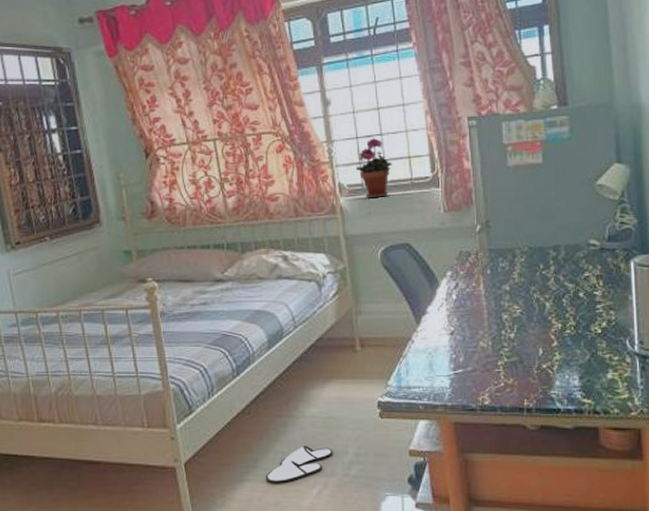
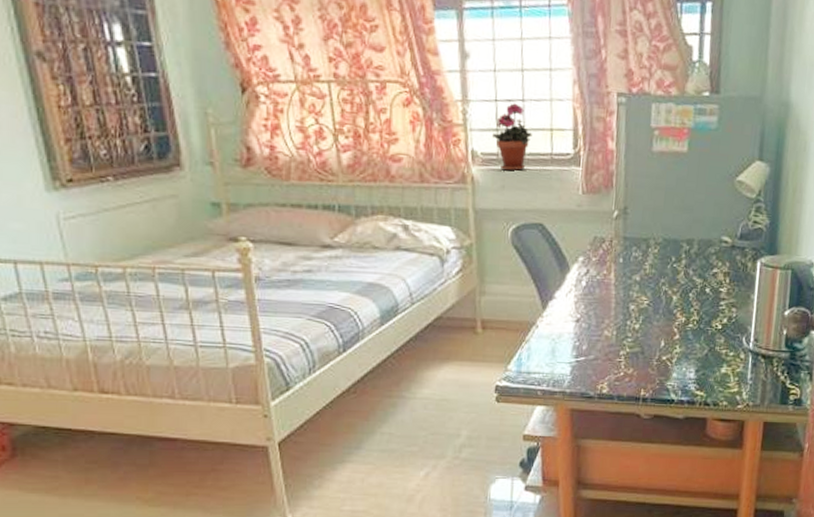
slippers: present [265,445,333,484] -> none [369,427,445,466]

